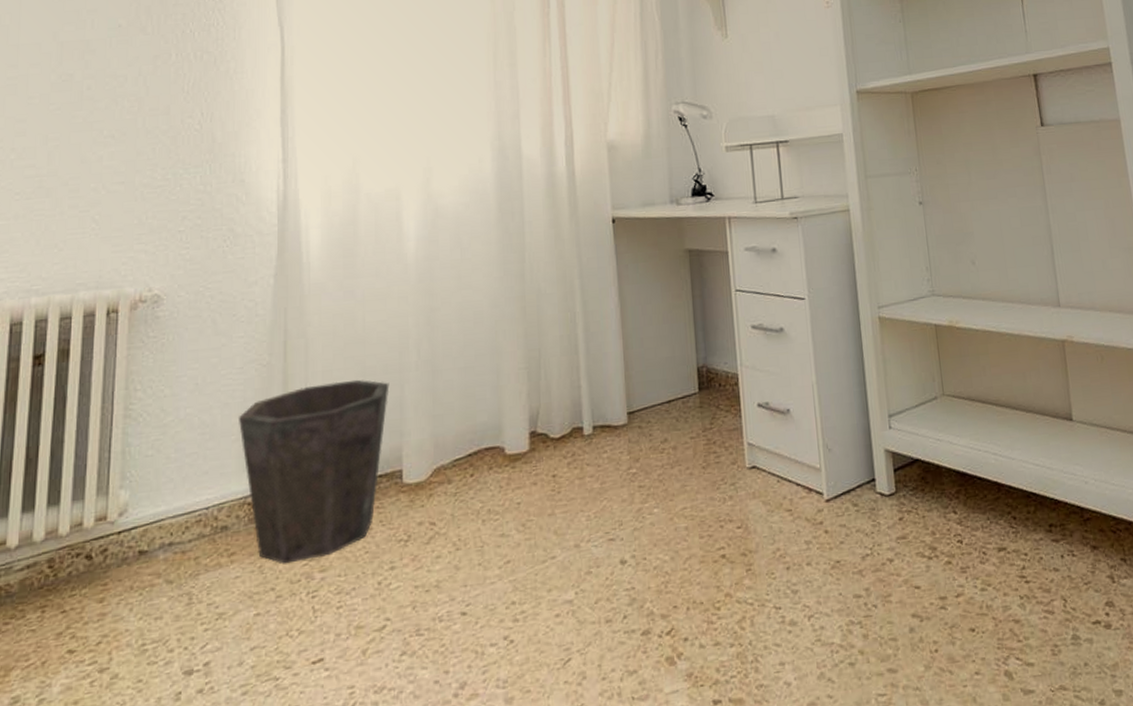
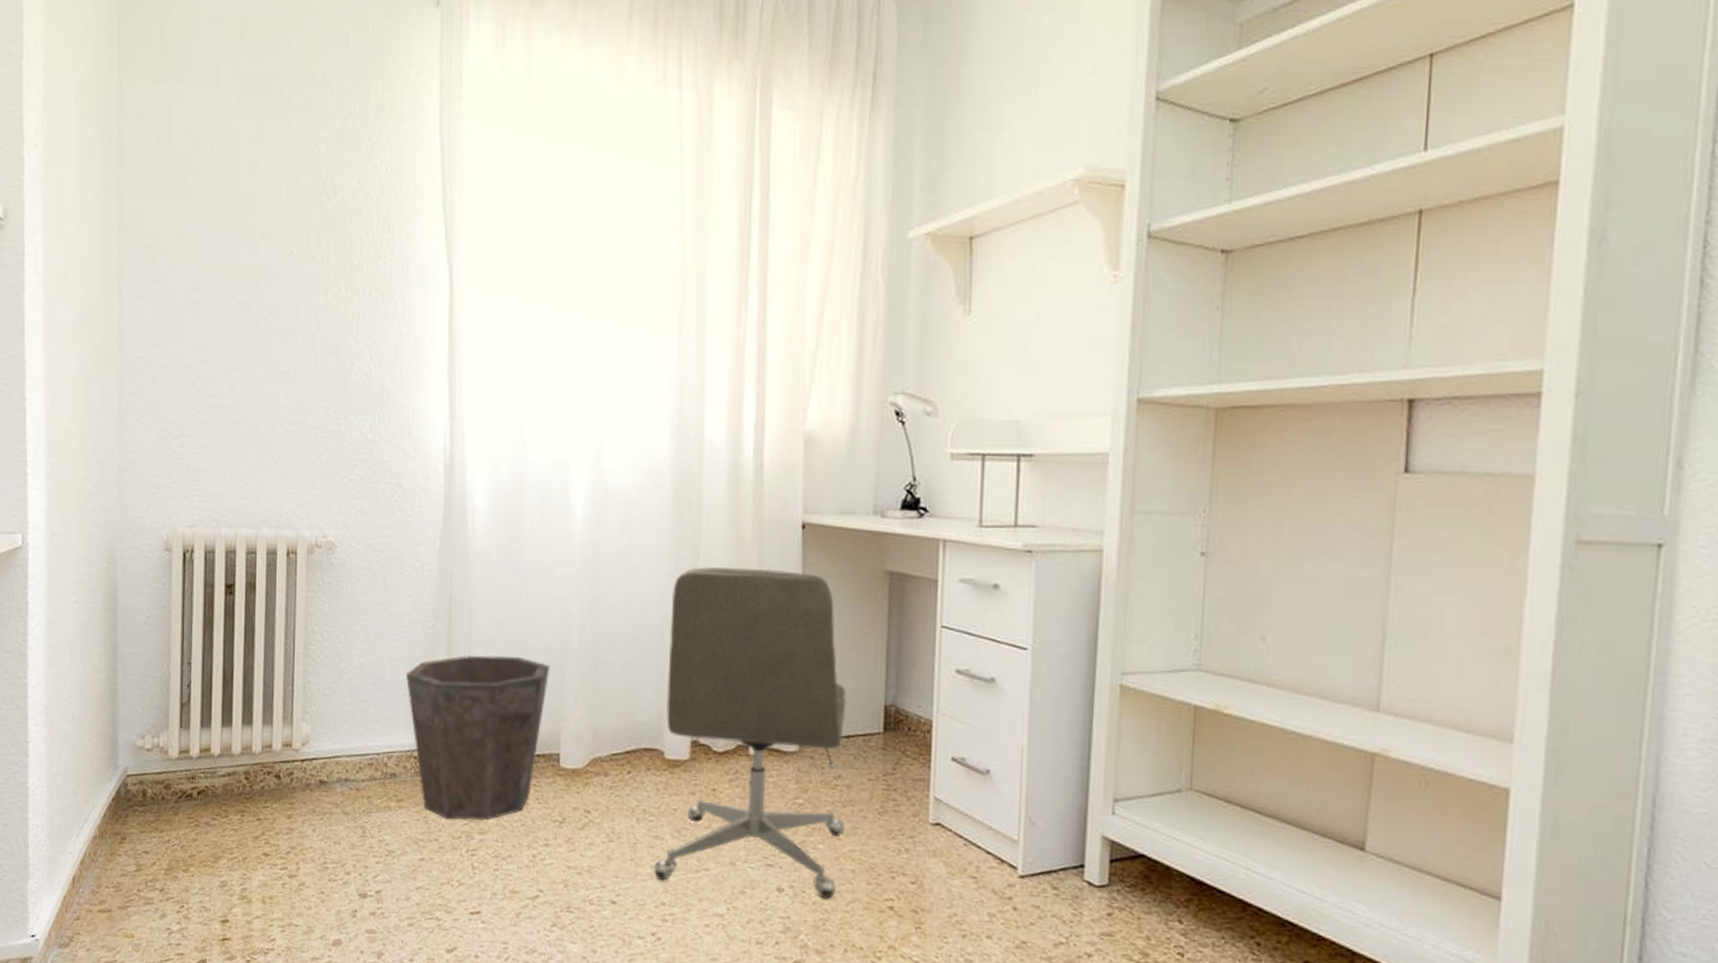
chair: none [502,261,676,580] -> present [654,567,847,899]

